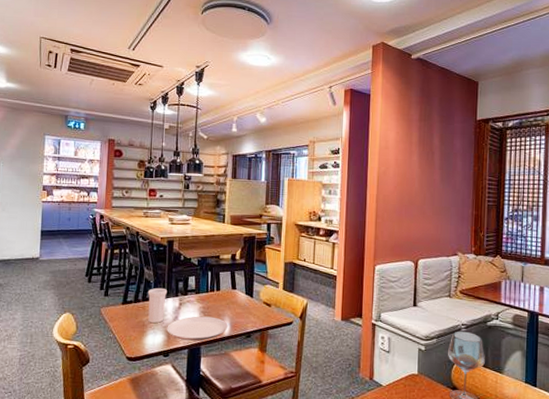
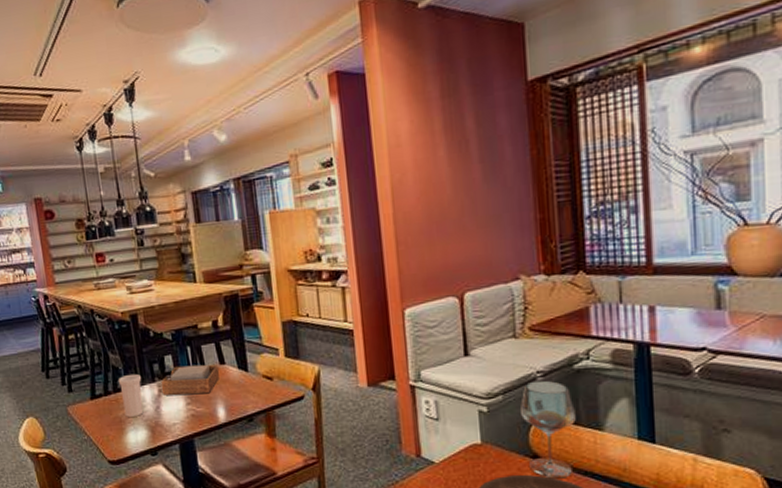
plate: present [167,316,228,341] -> none [149,401,223,434]
napkin holder: none [182,286,231,311] -> present [161,364,220,395]

